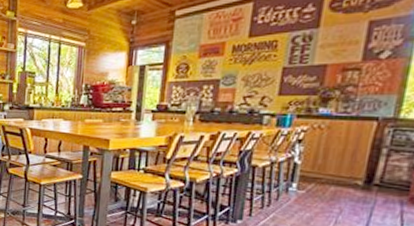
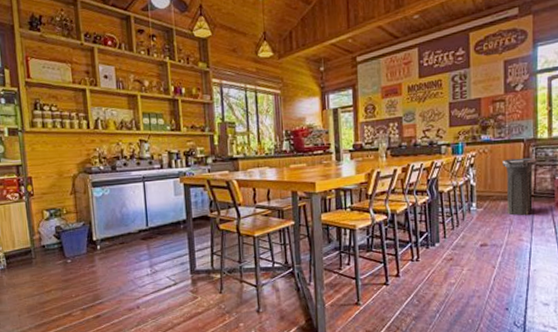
trash can: none [337,138,393,206] -> present [502,157,537,216]

